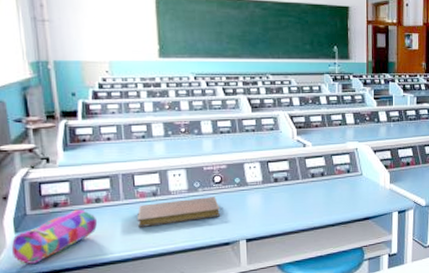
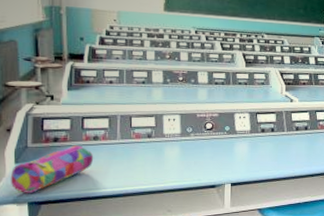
notebook: present [138,197,221,227] -> none [132,142,210,166]

